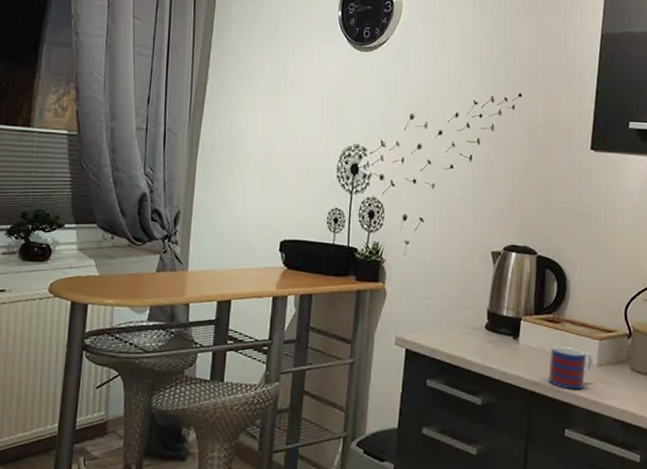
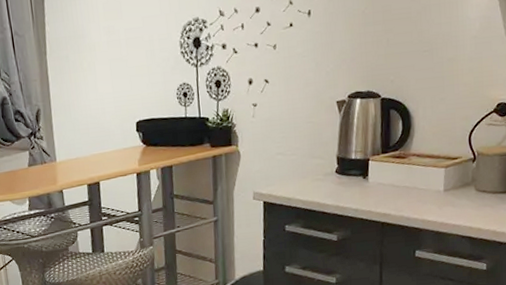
mug: present [549,346,593,390] -> none [398,178,440,216]

